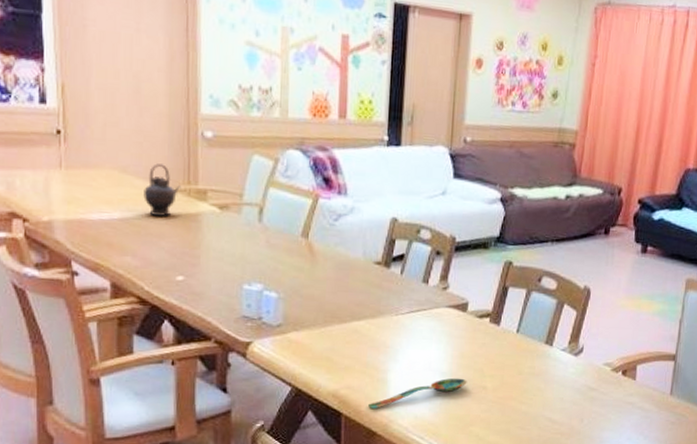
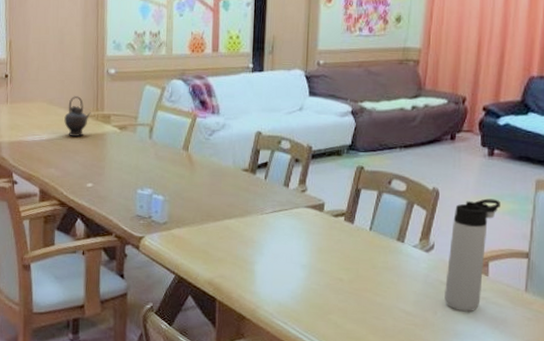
spoon: present [368,378,467,408] -> none [239,270,325,296]
thermos bottle: none [591,298,651,418] -> present [444,198,500,312]

